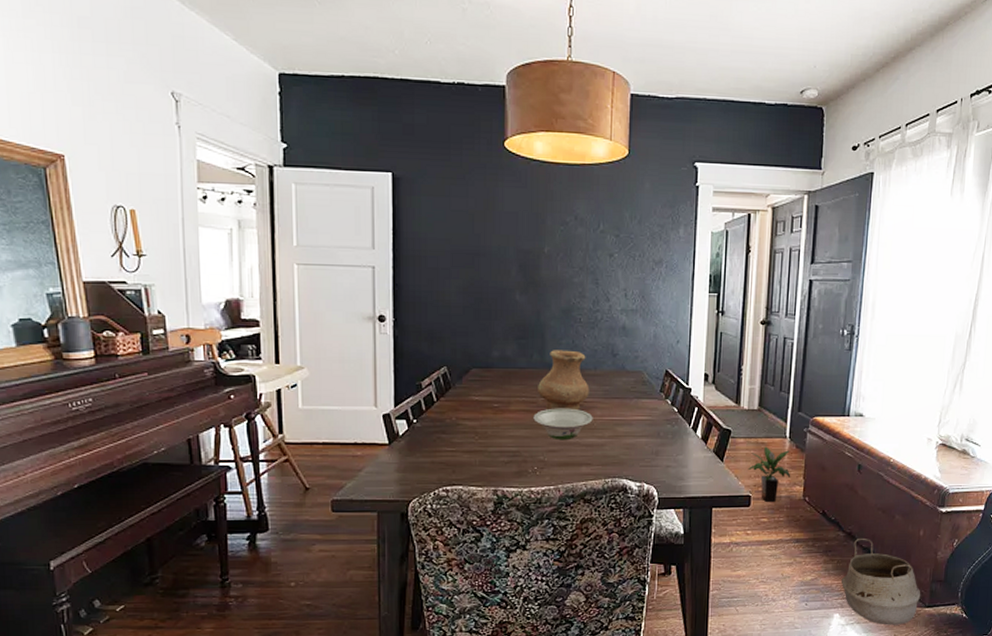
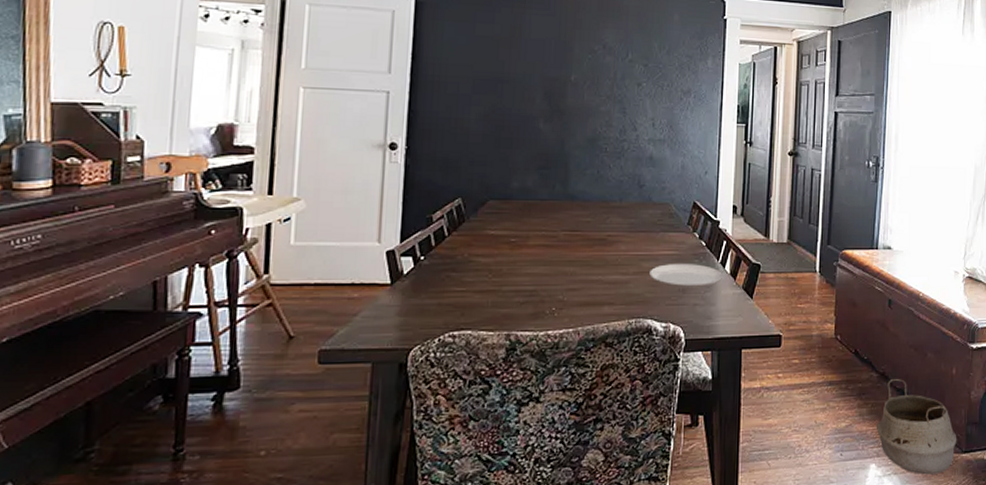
bowl: present [533,408,593,441] -> none [553,242,617,278]
vase: present [538,350,590,411] -> none [559,180,614,245]
plate: none [624,427,694,451] -> present [649,263,722,289]
potted plant: present [748,446,791,502] -> none [778,281,822,341]

